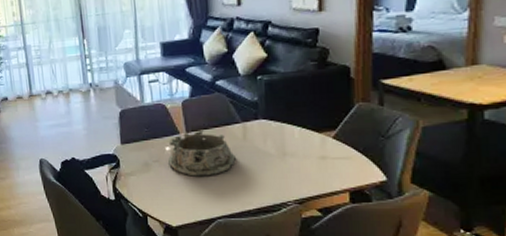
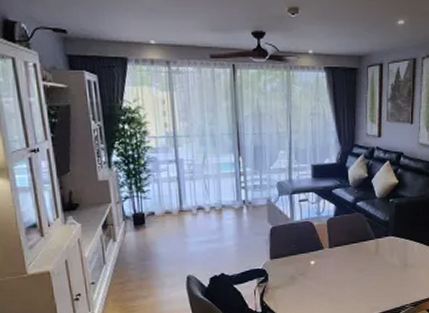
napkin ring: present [168,131,236,177] -> none [313,246,369,287]

